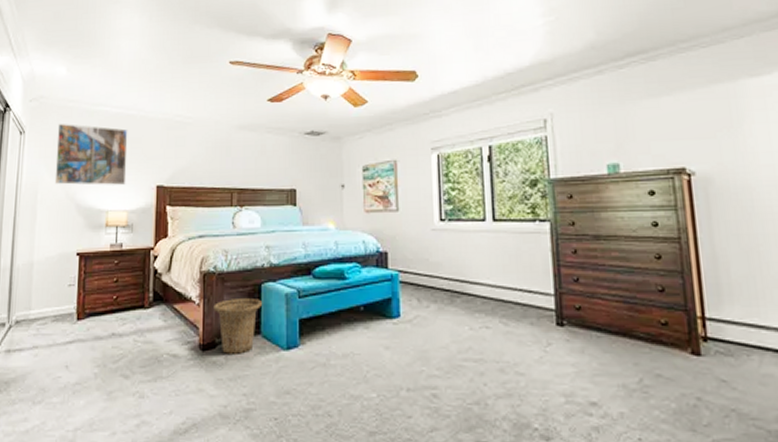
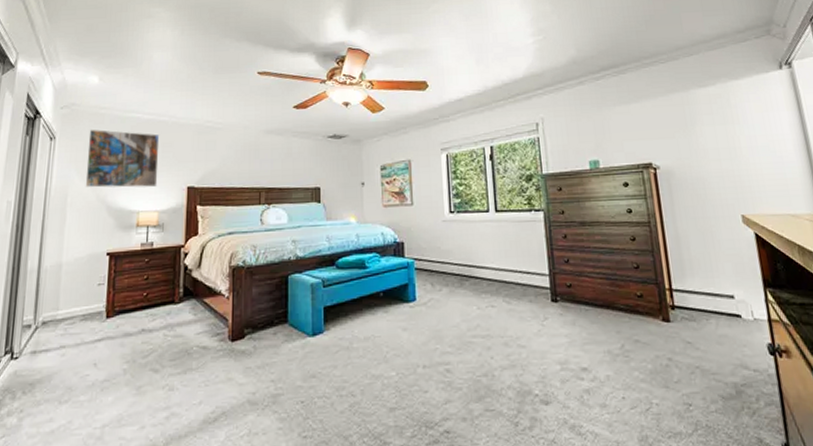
basket: present [213,297,262,354] -> none [242,289,288,343]

